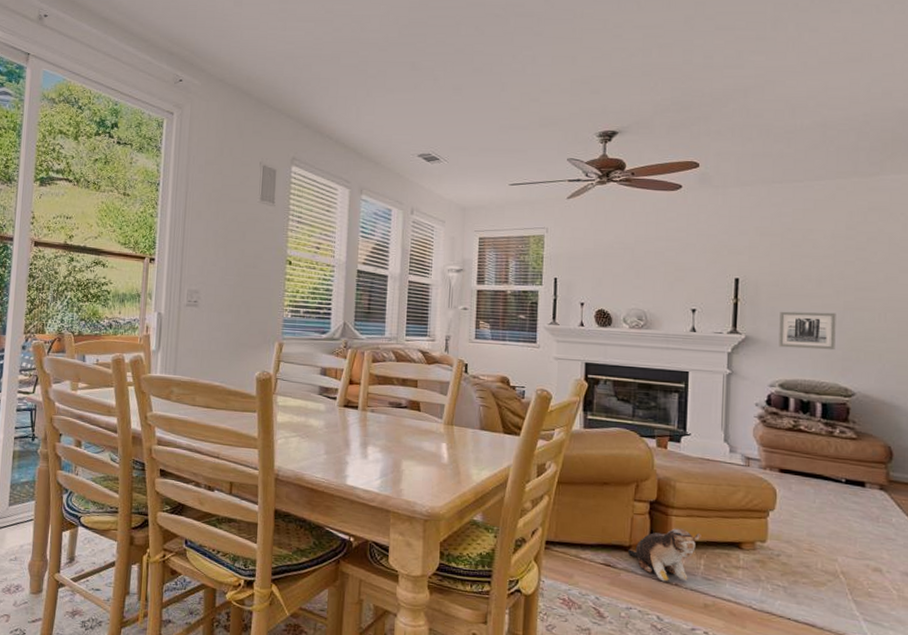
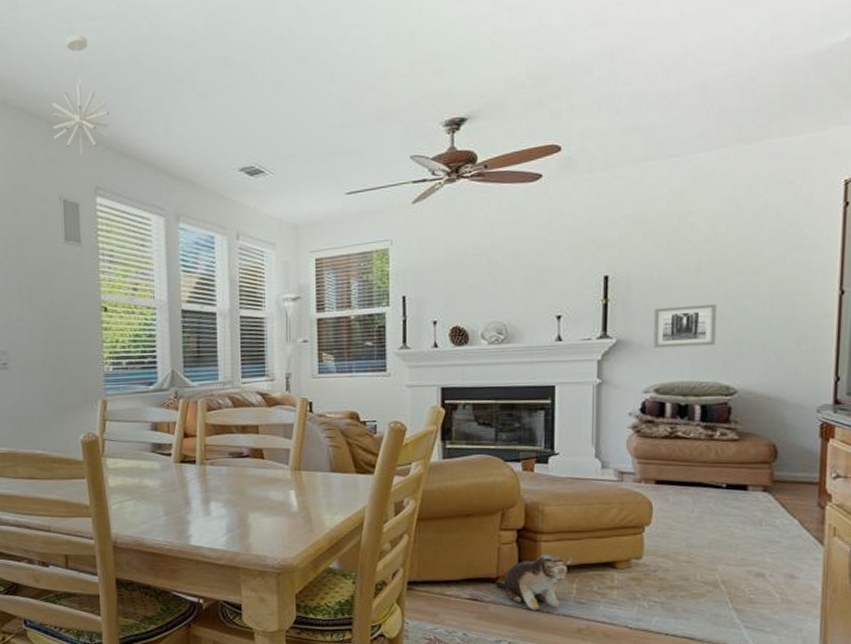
pendant light: none [260,32,310,130] -> present [51,35,109,155]

